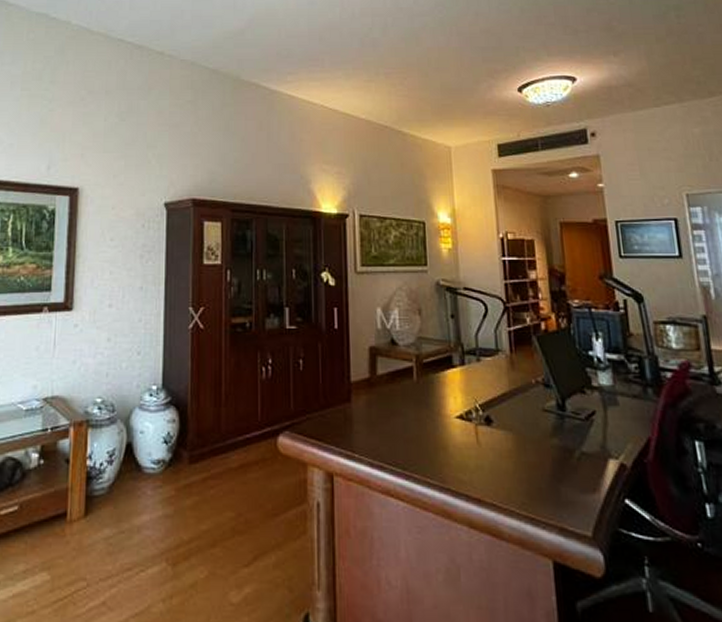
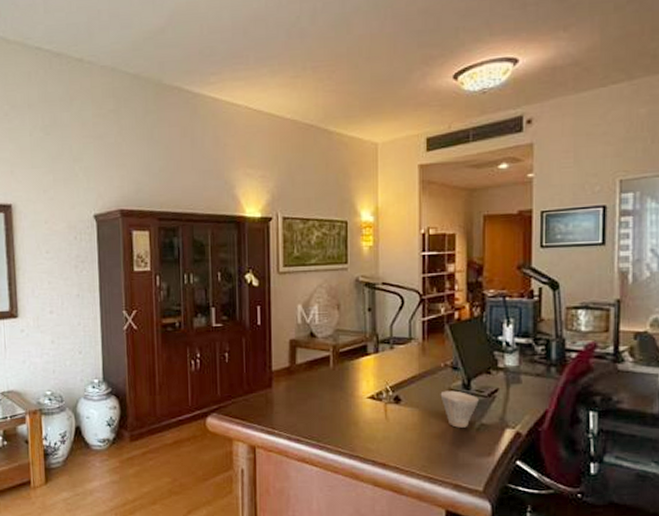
cup: none [534,411,576,457] -> present [440,390,479,428]

